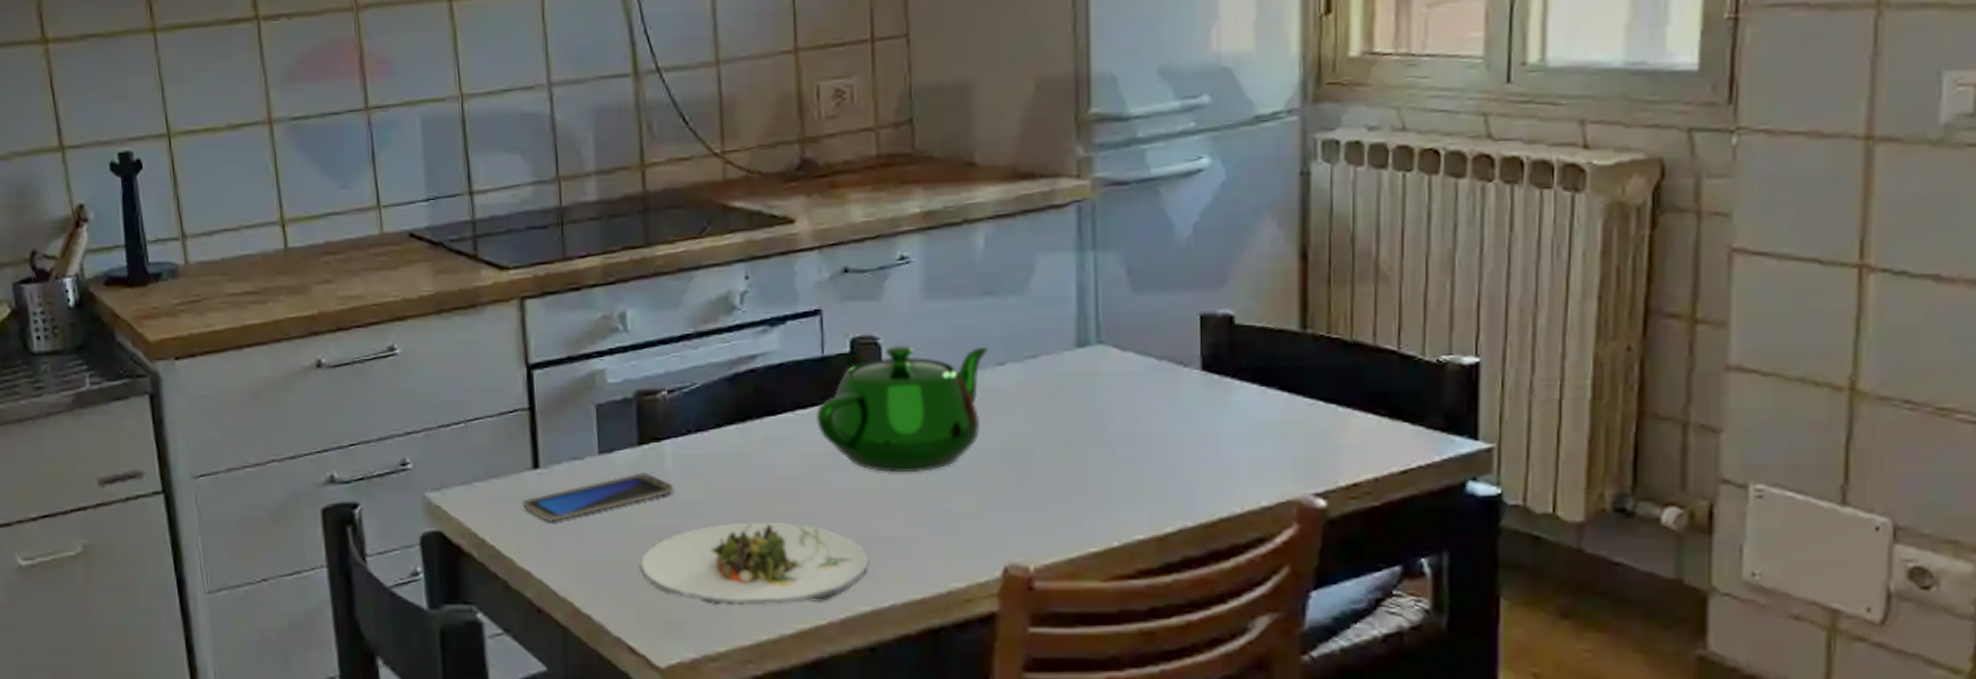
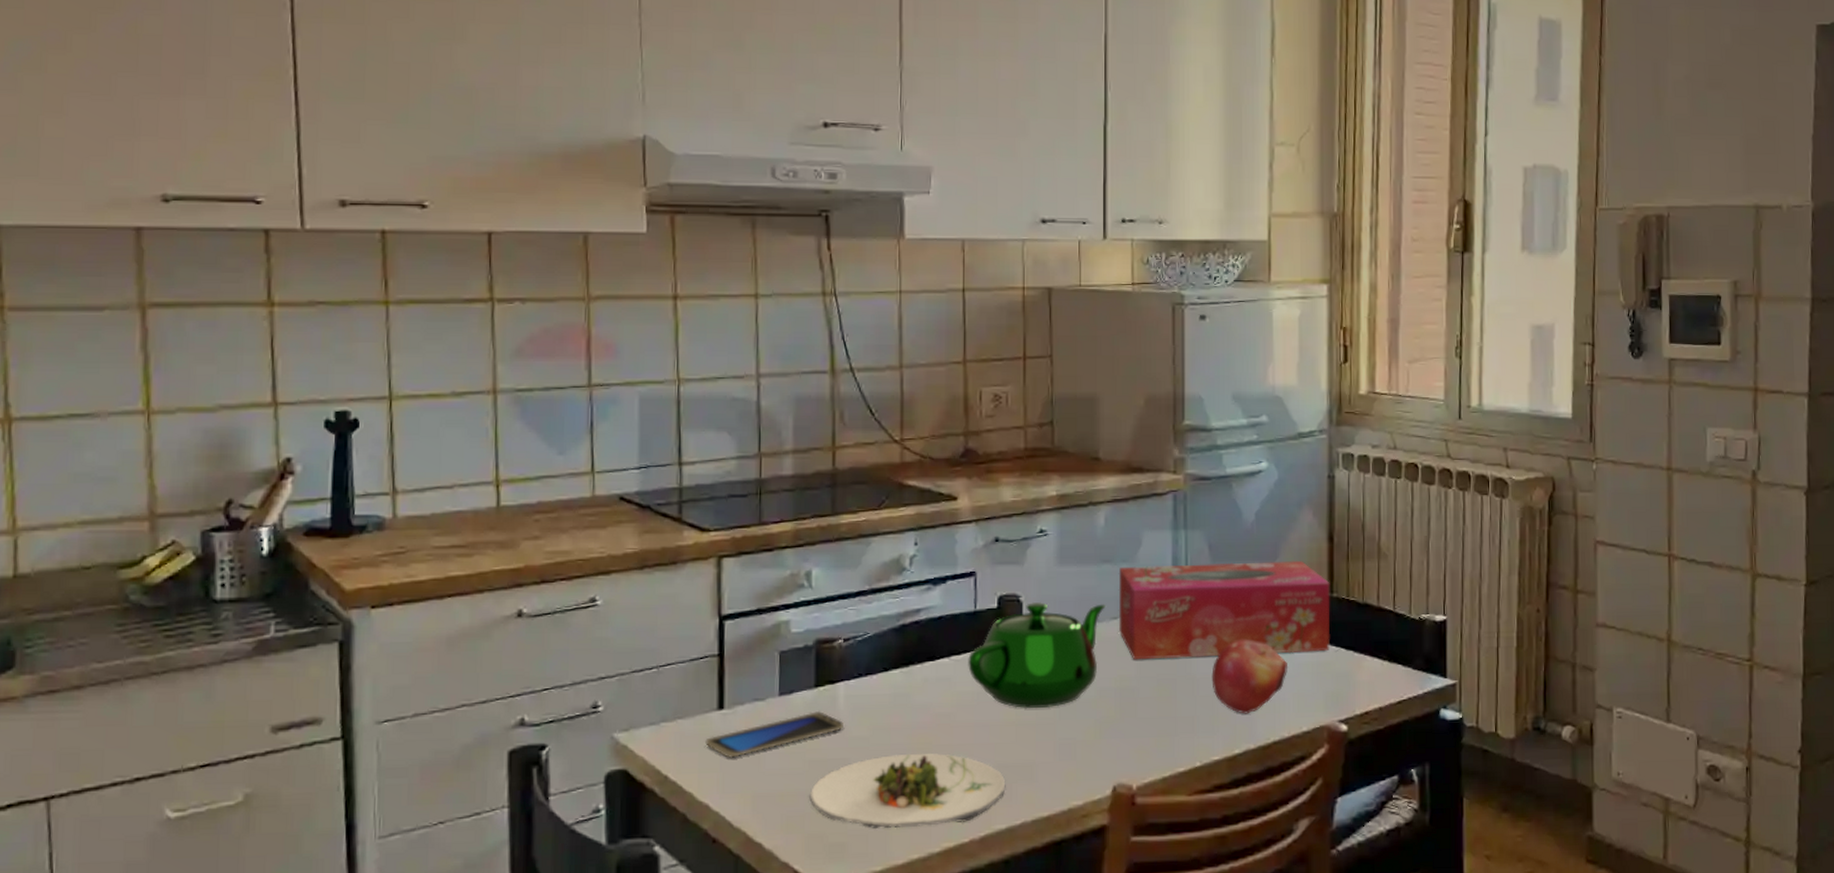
tissue box: none [1004,286,1303,416] -> present [1118,560,1331,660]
fruit: none [1133,390,1241,484] -> present [1211,640,1289,714]

